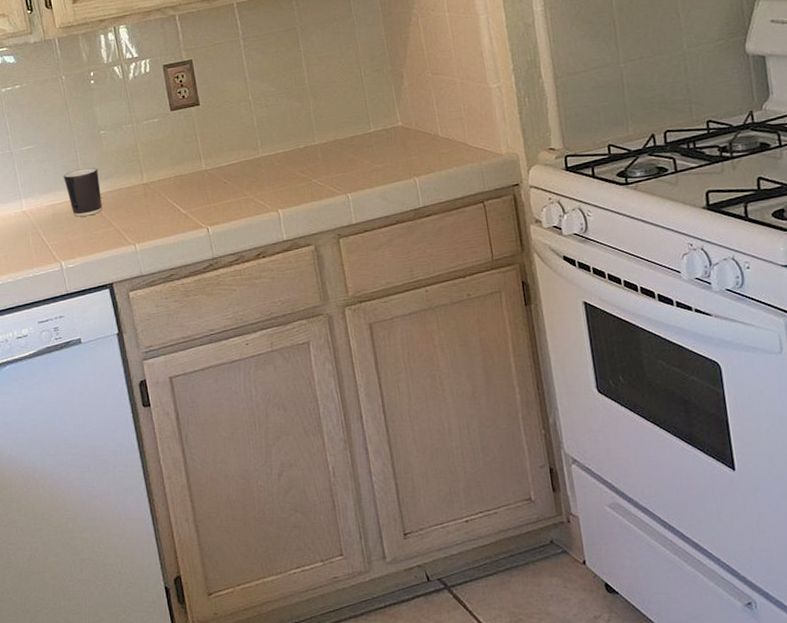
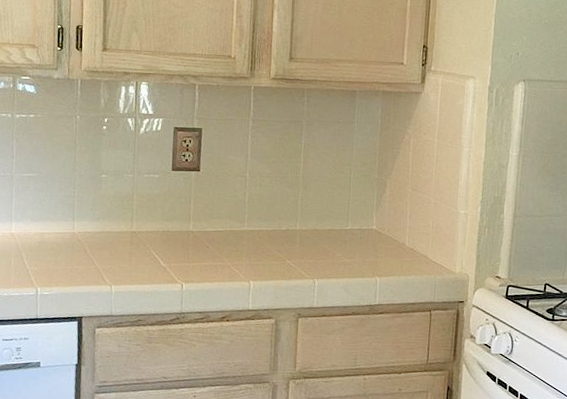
mug: present [62,168,103,217] -> none [56,205,92,251]

